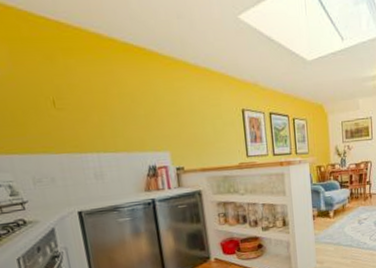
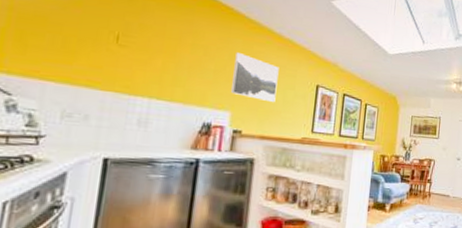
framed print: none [160,93,207,136] -> present [230,52,279,103]

